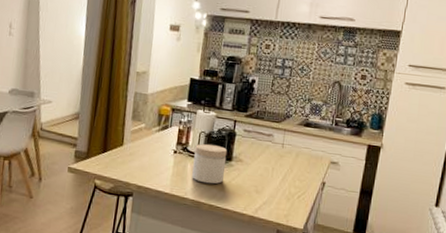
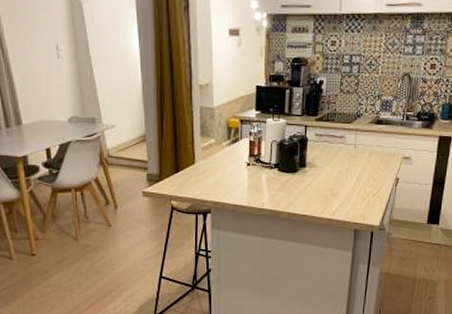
jar: present [192,143,228,184] -> none [267,152,301,192]

